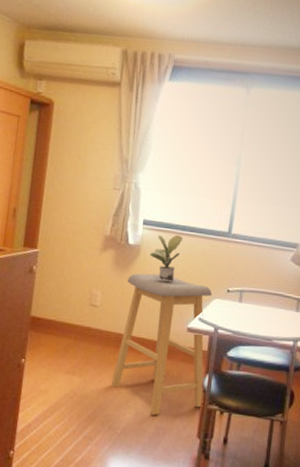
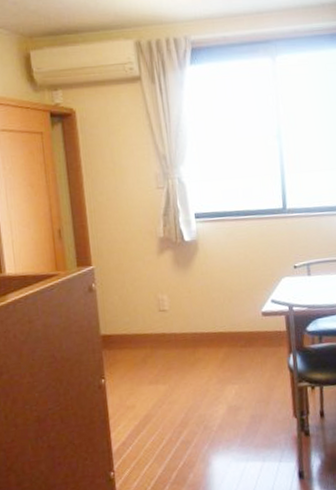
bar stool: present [110,273,213,415] -> none [191,264,293,406]
potted plant: present [150,234,183,282] -> none [208,221,239,270]

